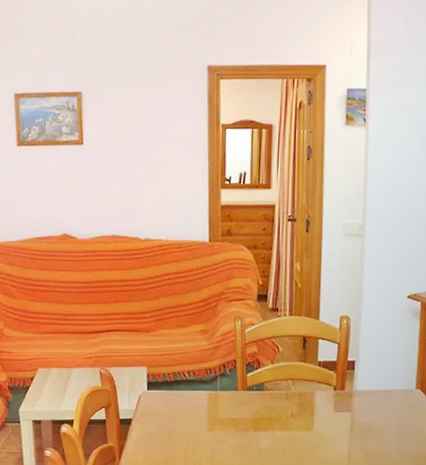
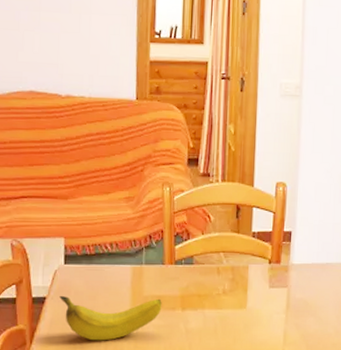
fruit: none [144,418,236,458] -> present [59,296,162,341]

